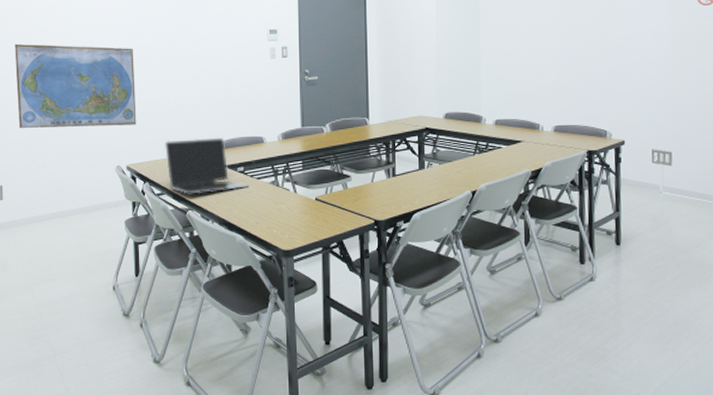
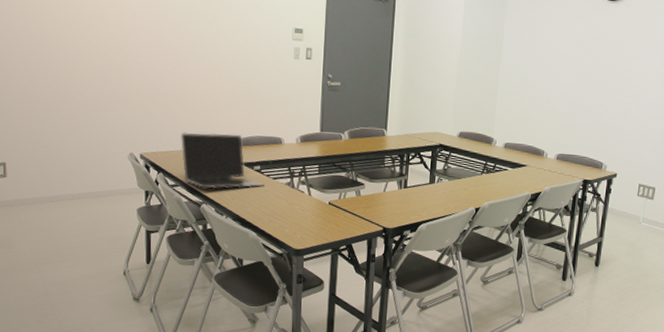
world map: present [14,43,137,128] -> none [18,11,152,113]

